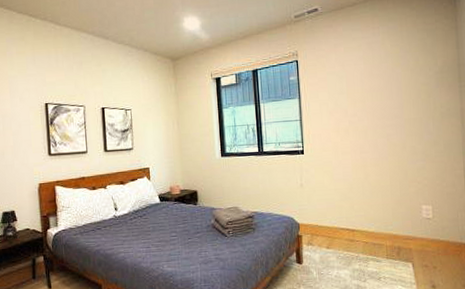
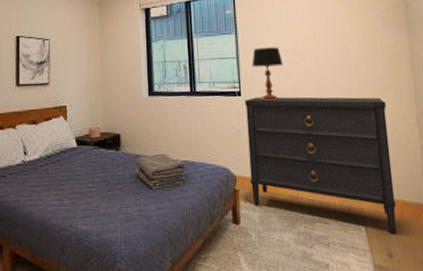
dresser: none [307,152,441,269] -> present [244,97,397,234]
table lamp: none [314,109,343,158] -> present [252,47,284,101]

